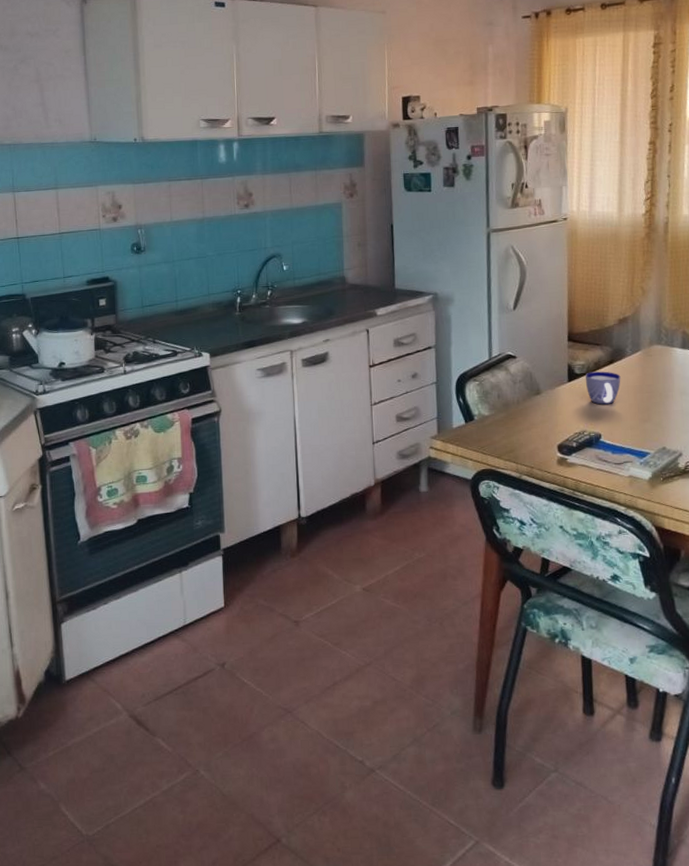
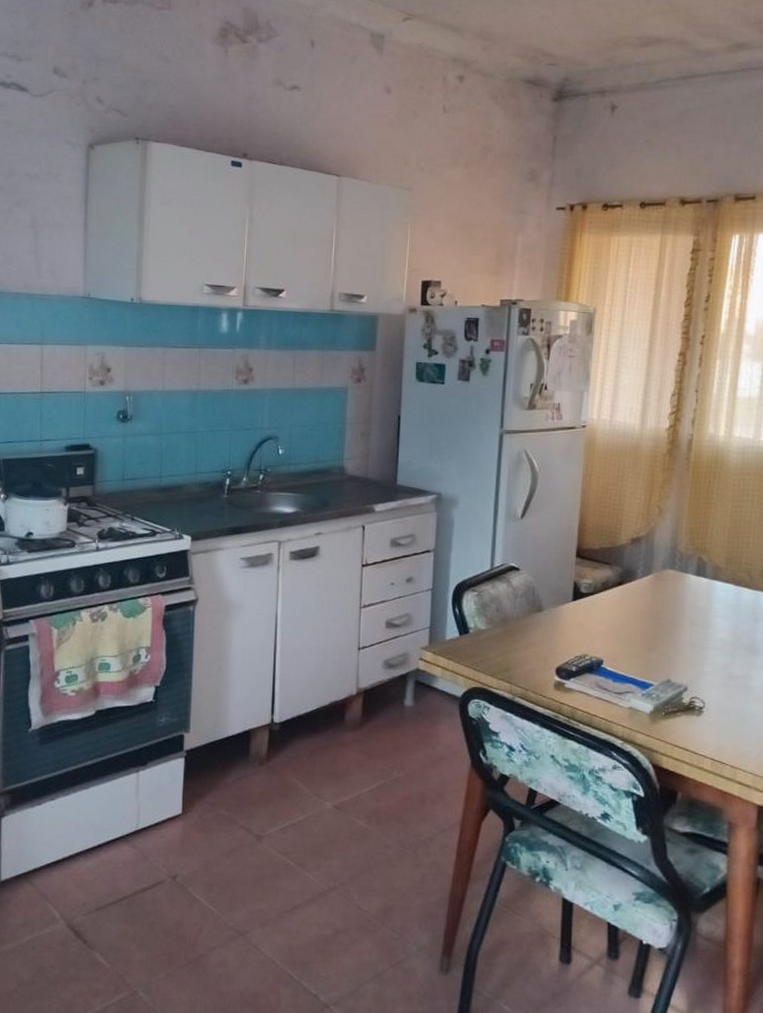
cup: present [585,371,621,405] -> none [591,592,629,629]

